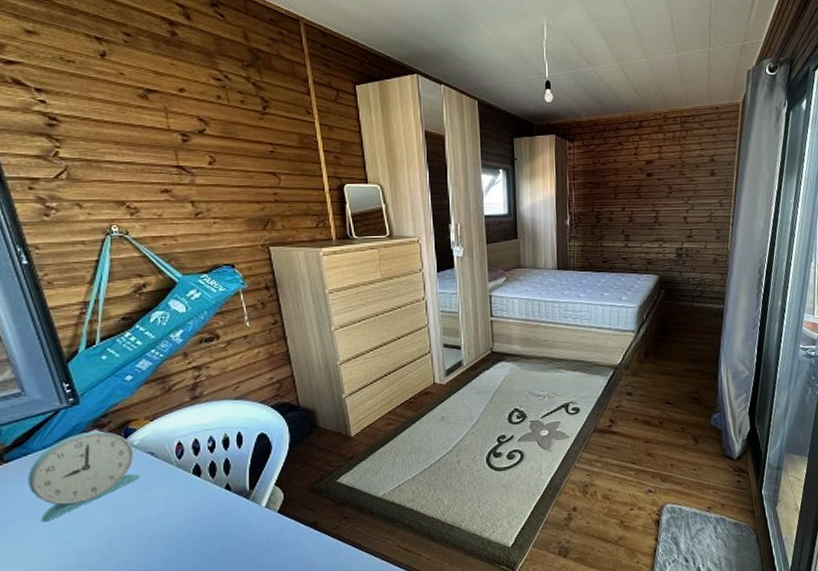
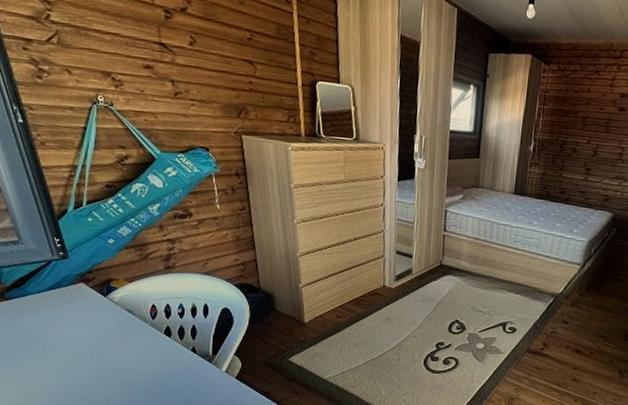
alarm clock: present [28,431,140,522] -> none [25,284,119,355]

